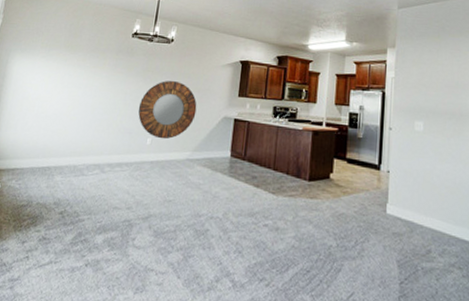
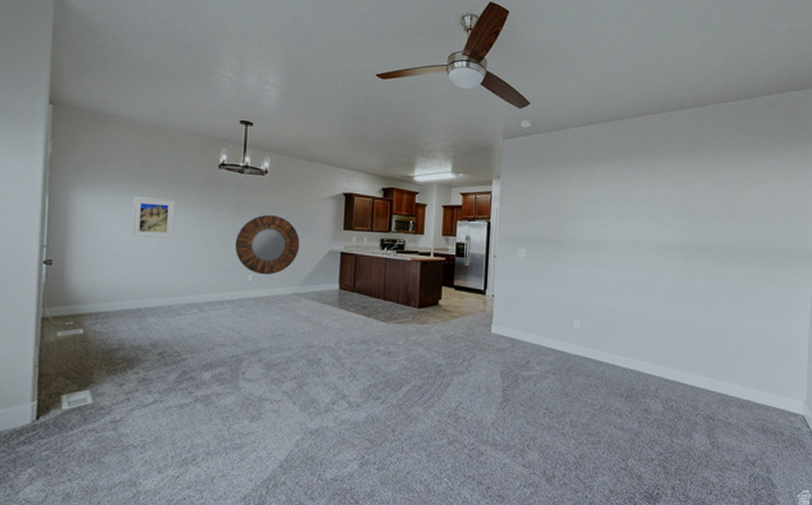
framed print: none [52,62,93,100] -> present [130,197,175,238]

